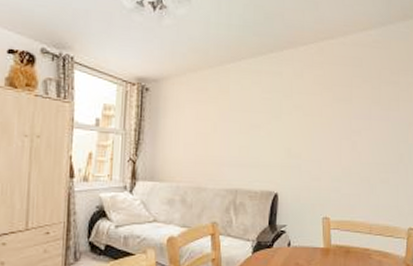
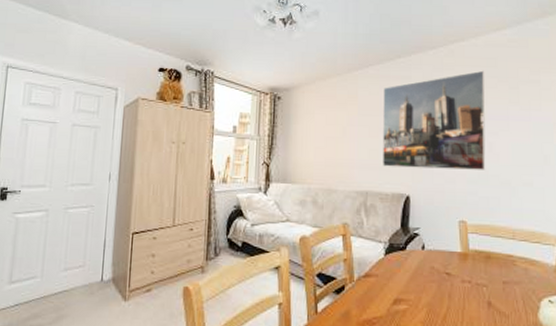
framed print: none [252,69,350,168] -> present [382,70,486,170]

